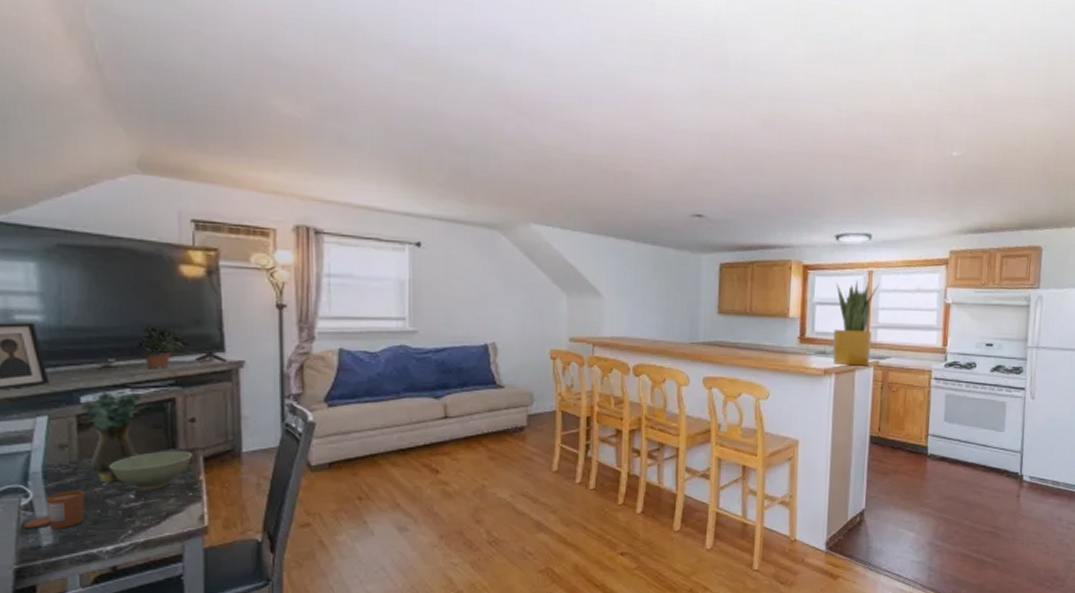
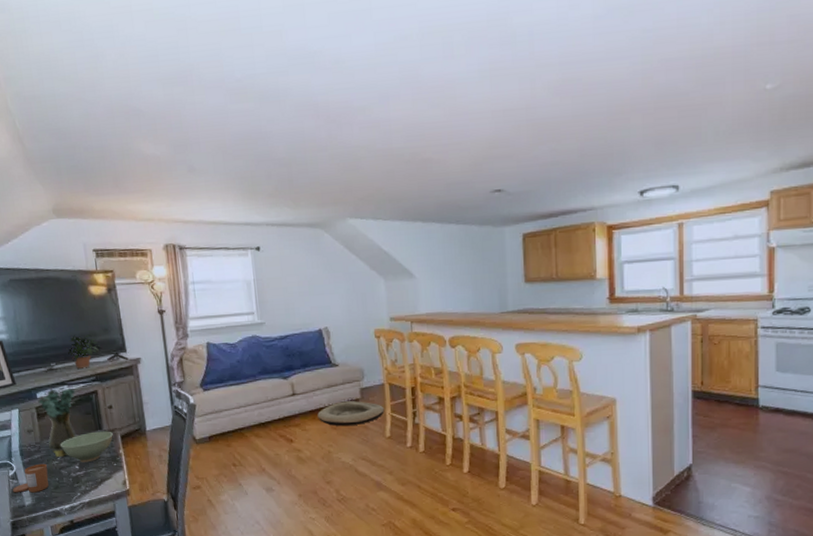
dog bed: none [473,429,553,456] -> present [317,401,384,426]
planter: present [832,280,880,366] -> none [644,234,692,322]

